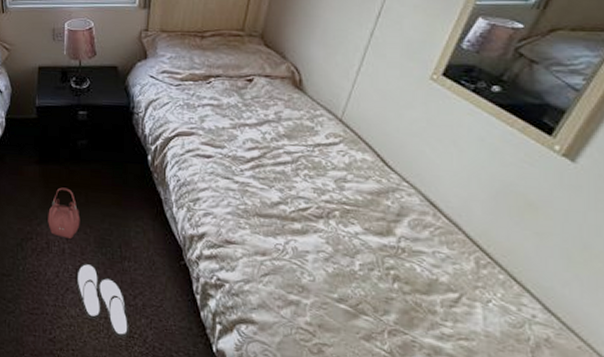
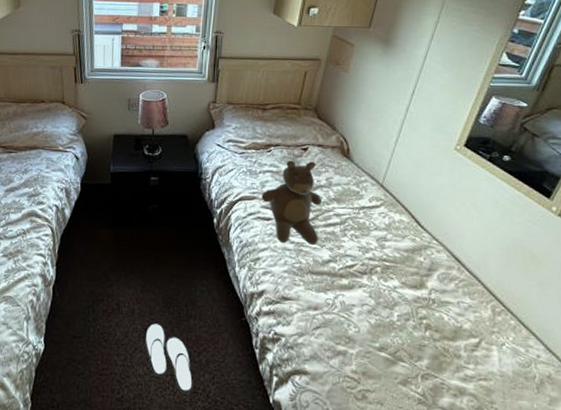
handbag: present [48,187,80,240] -> none [119,250,150,300]
teddy bear: none [200,92,271,185] -> present [261,160,323,245]

